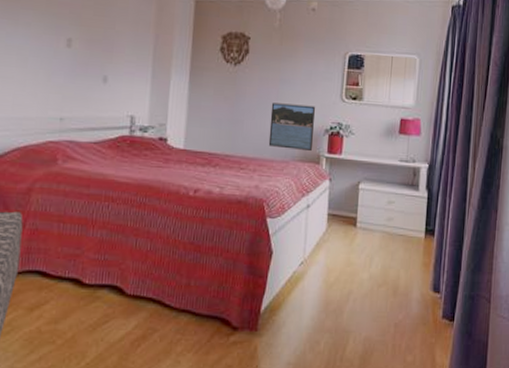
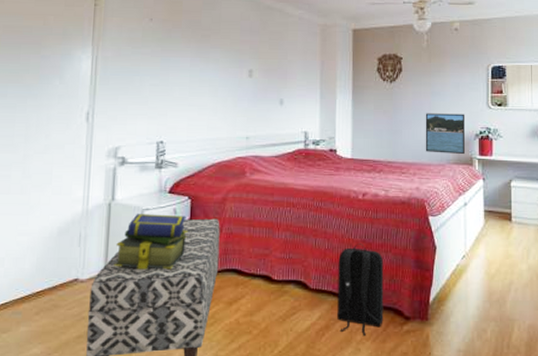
backpack: none [156,246,213,347] -> present [337,244,384,335]

